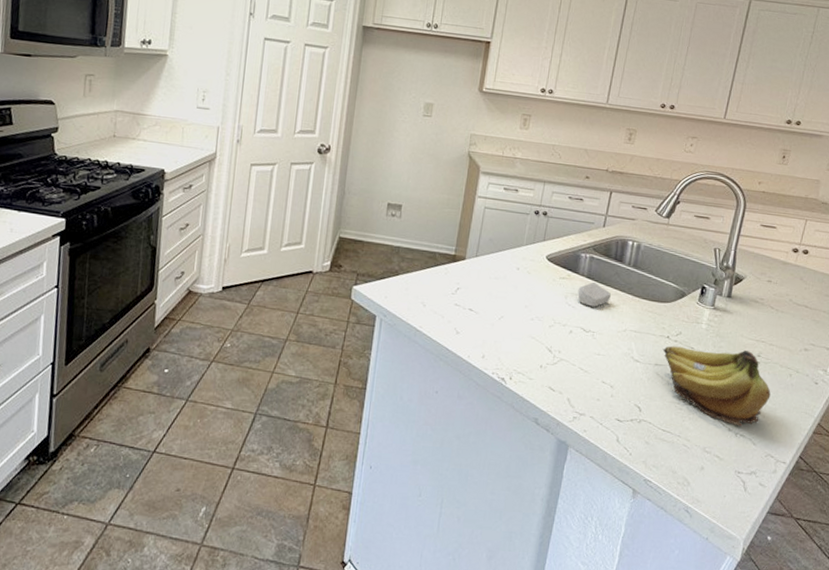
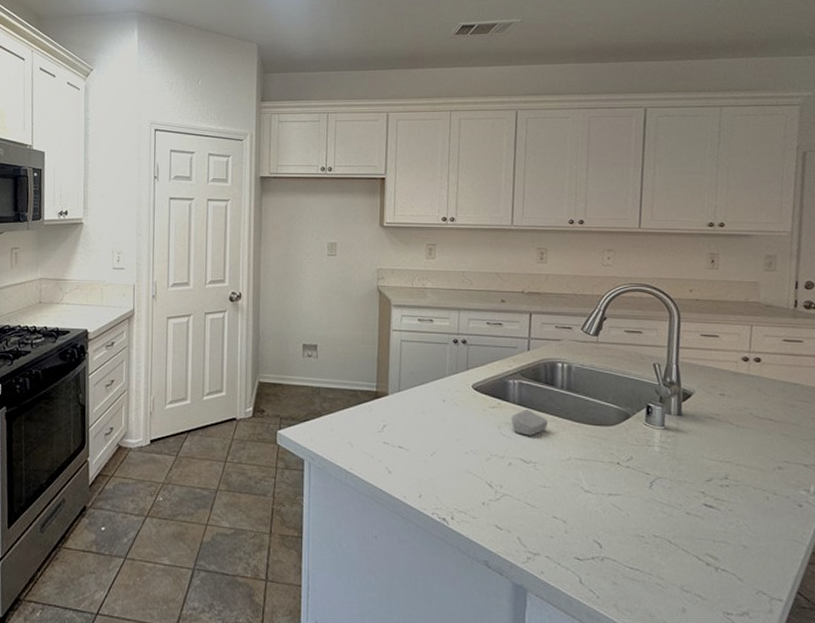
fruit: present [662,346,771,426] -> none [614,472,749,560]

